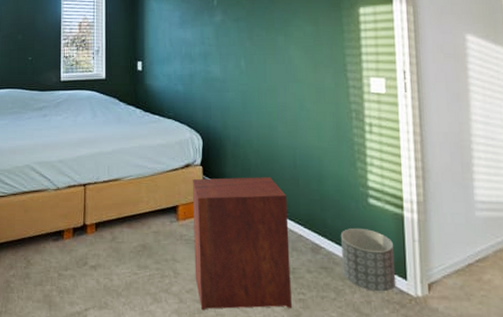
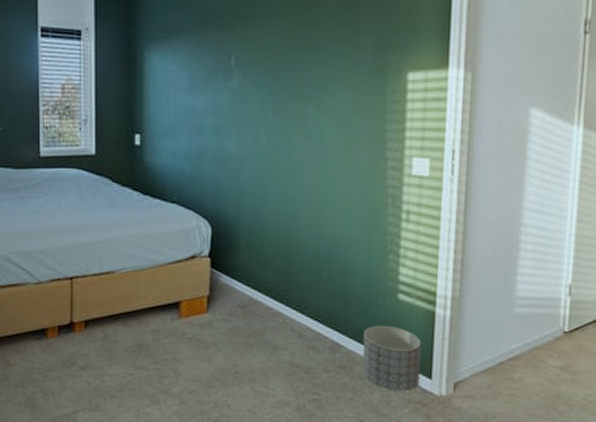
nightstand: present [192,177,292,310] -> none [197,270,306,411]

